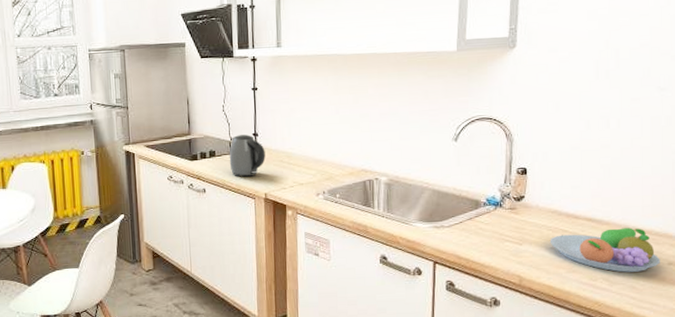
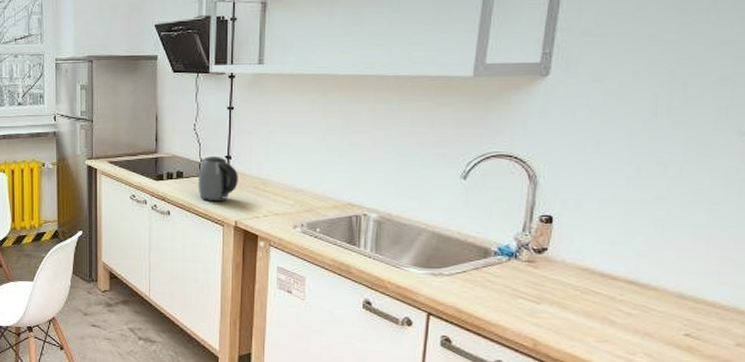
fruit bowl: present [549,228,660,273] -> none [576,295,725,350]

